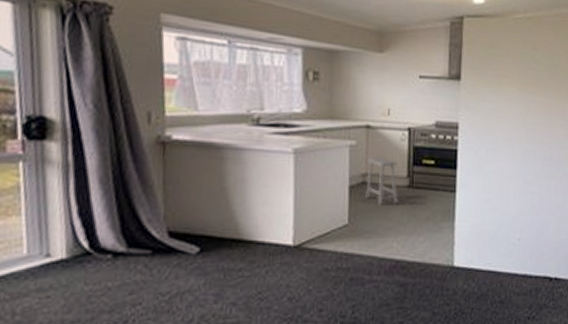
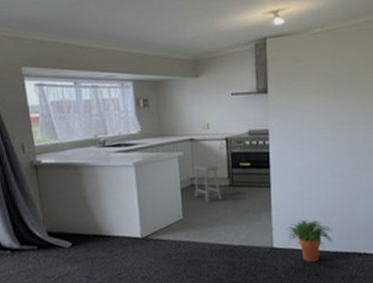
potted plant: none [470,234,523,286] -> present [286,220,333,262]

